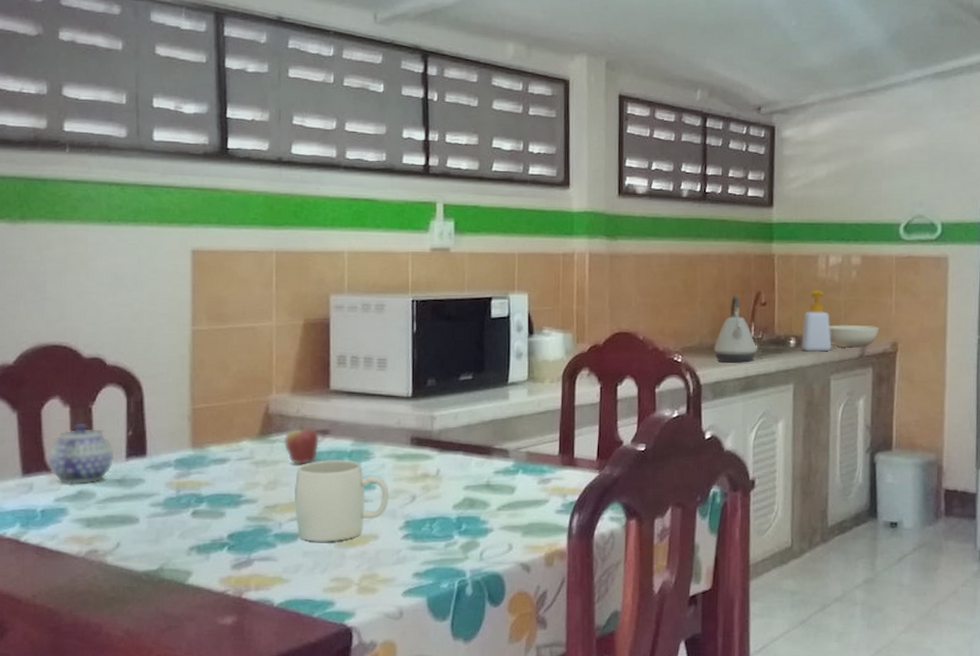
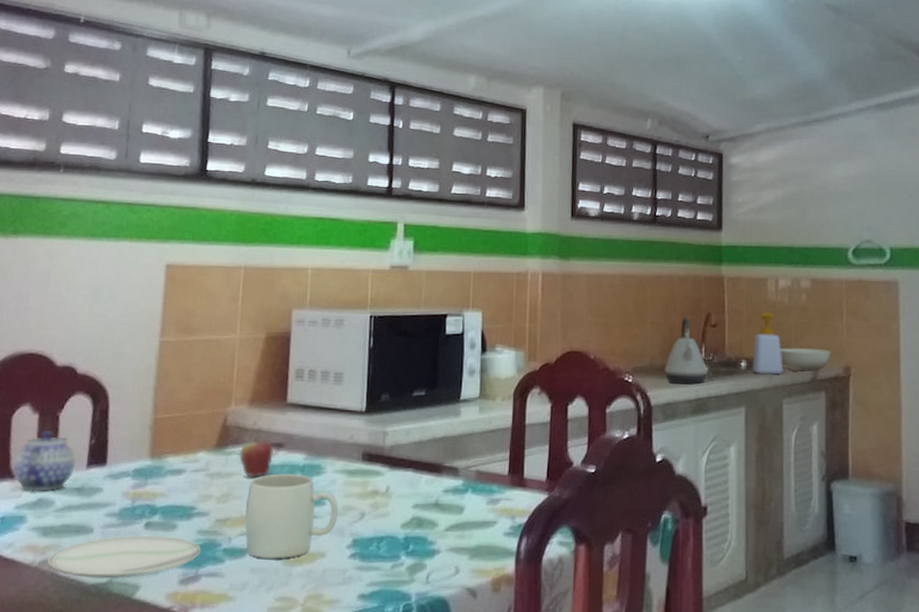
plate: none [94,522,252,566] -> present [47,534,202,579]

